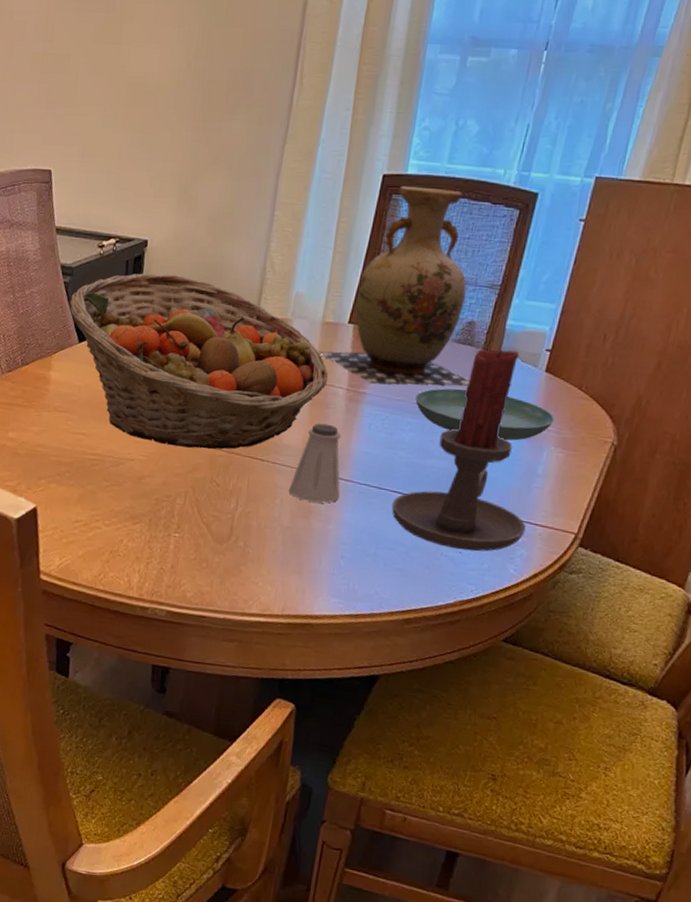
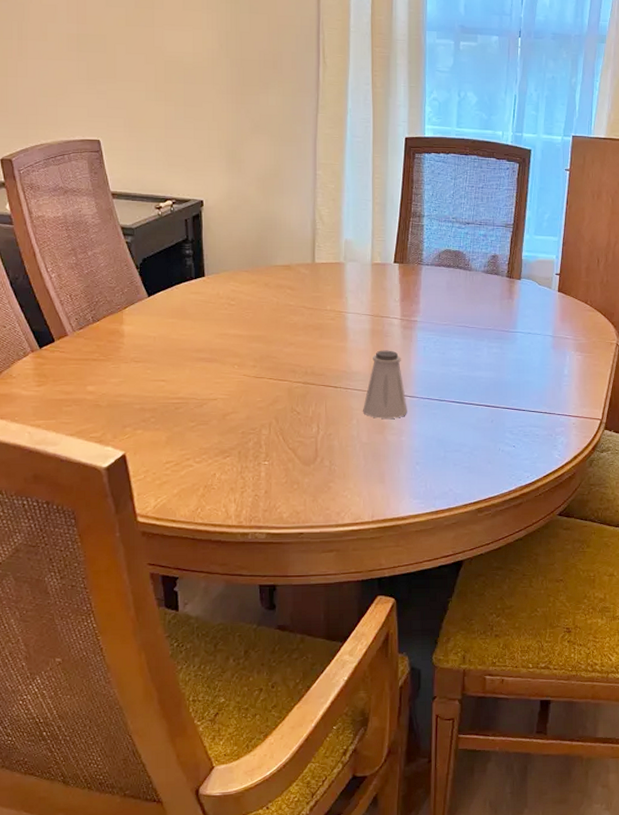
fruit basket: present [70,273,328,450] -> none [135,229,384,383]
vase: present [319,185,470,387] -> none [372,146,501,312]
candle holder: present [391,349,526,552] -> none [452,275,562,444]
saucer: present [415,388,555,441] -> none [459,310,571,349]

